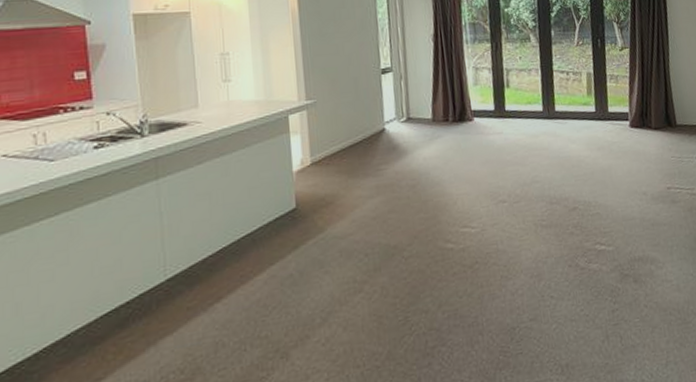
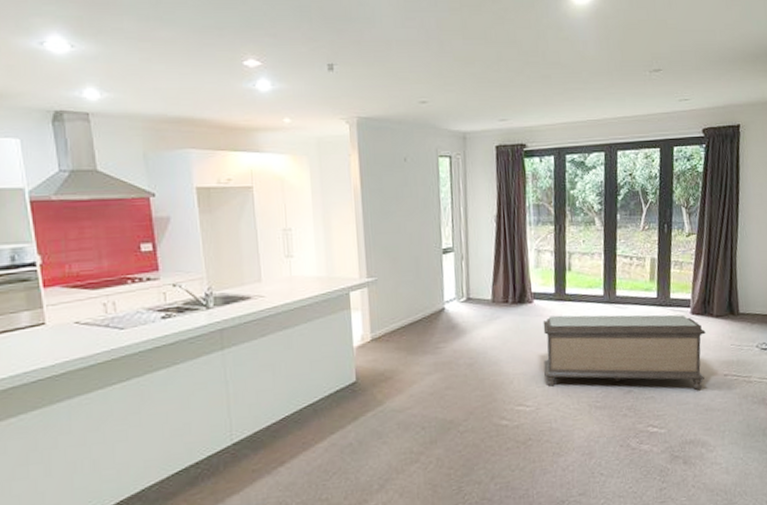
bench: none [484,128,649,206] -> present [543,314,706,390]

